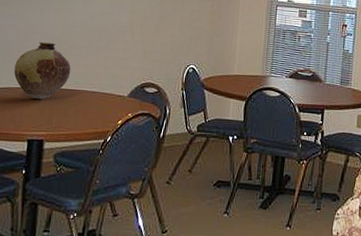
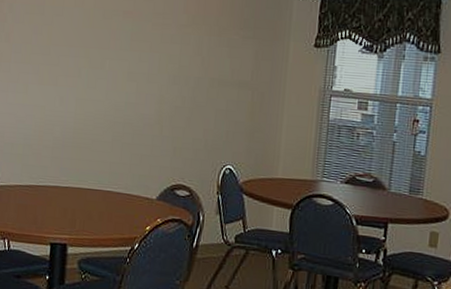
vase: present [14,41,71,100] -> none [34,135,94,200]

